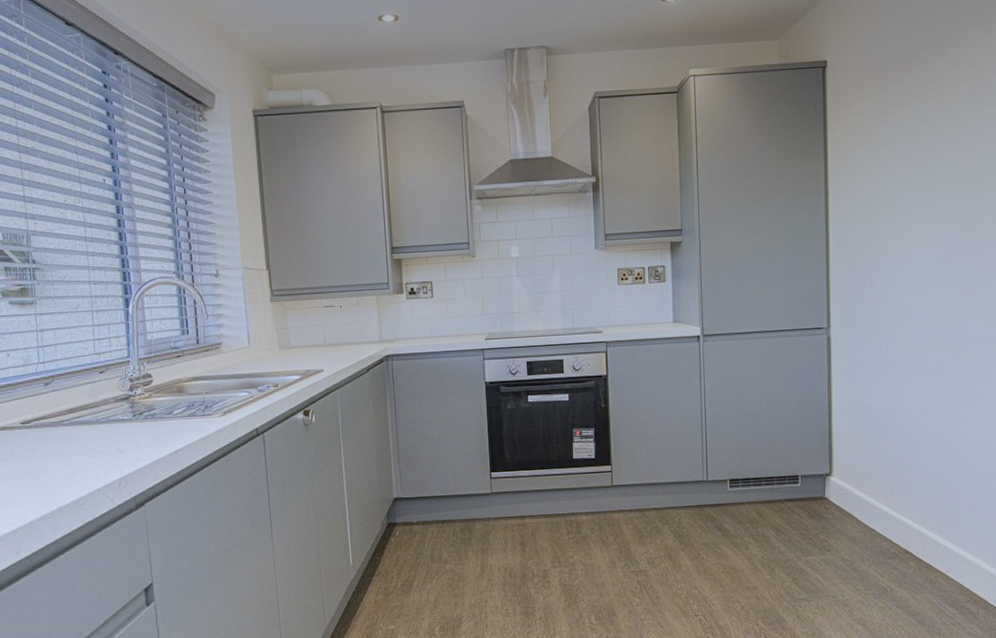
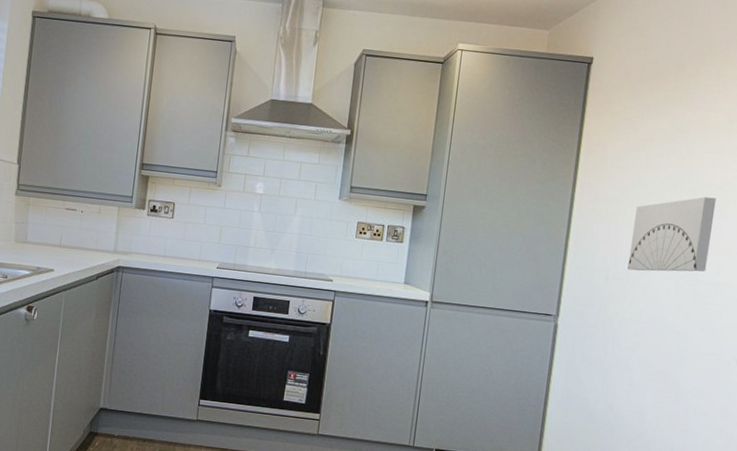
wall art: none [890,182,969,270] -> present [627,197,717,272]

